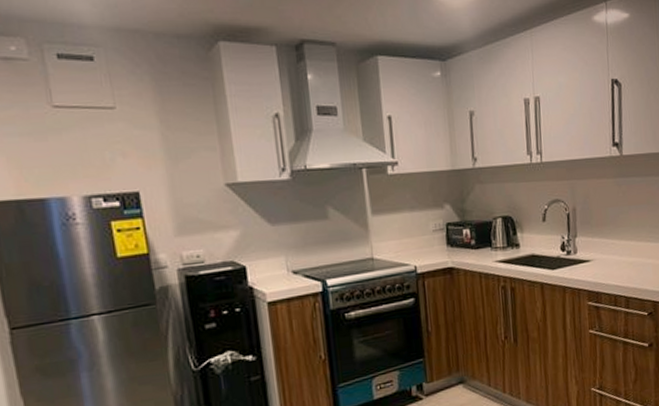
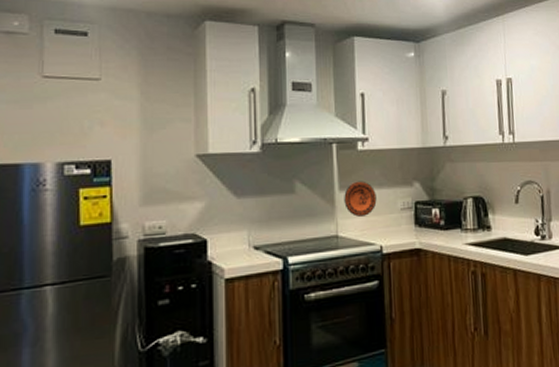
decorative plate: none [377,204,409,239] -> present [344,181,377,217]

